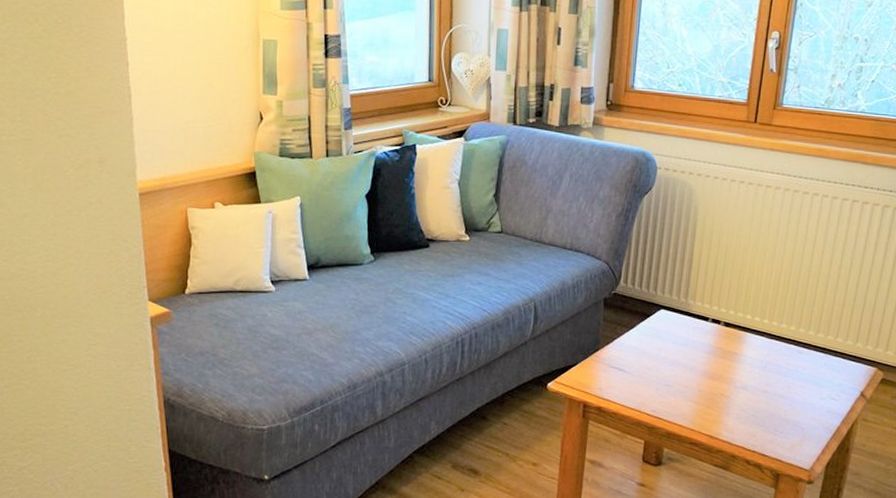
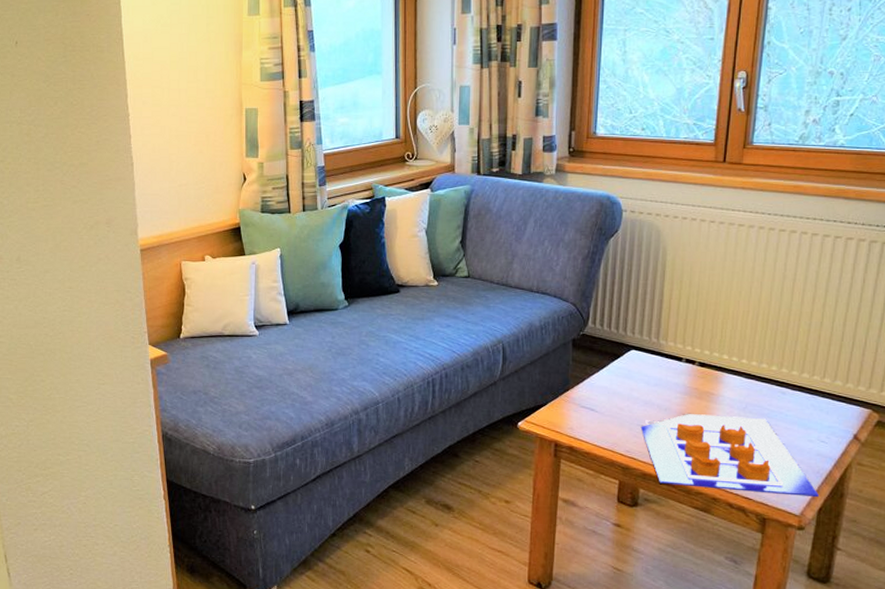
poster: none [667,373,827,453] -> present [640,414,819,498]

